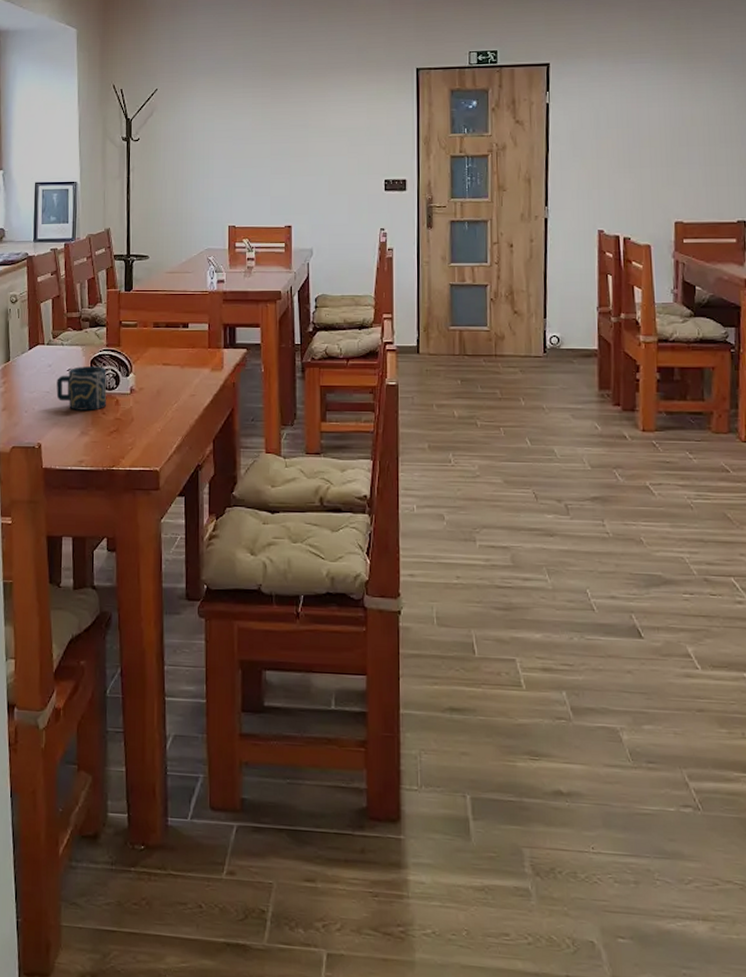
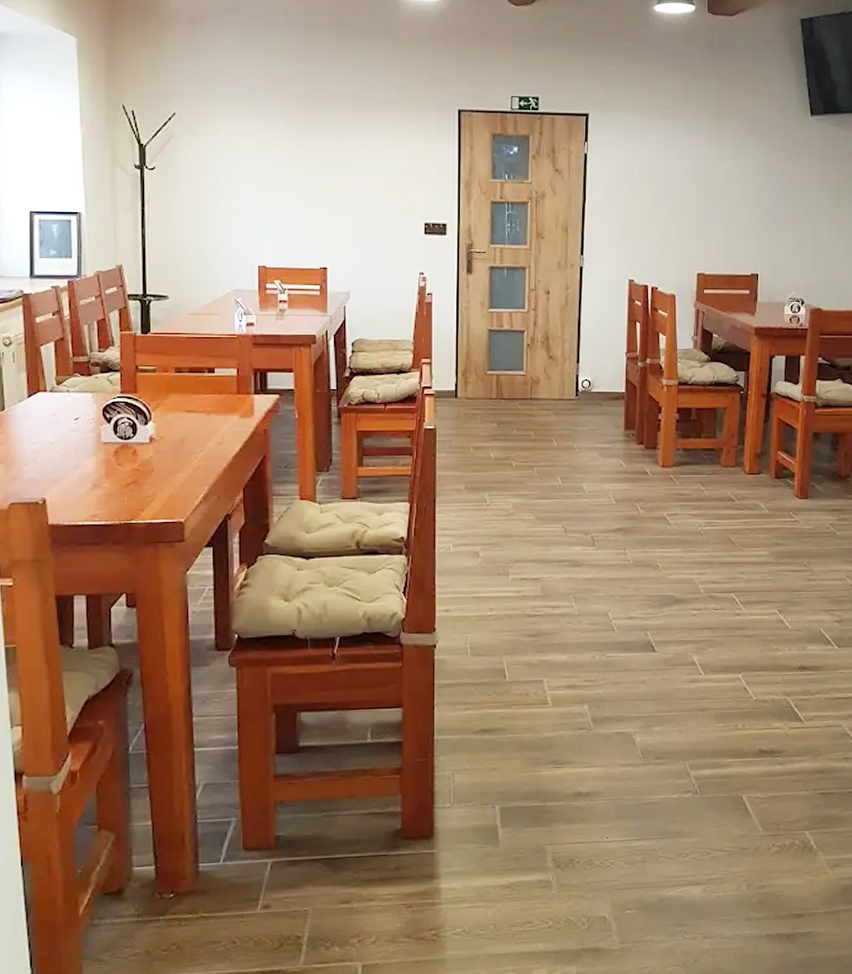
cup: present [56,366,107,410] -> none [63,415,123,462]

